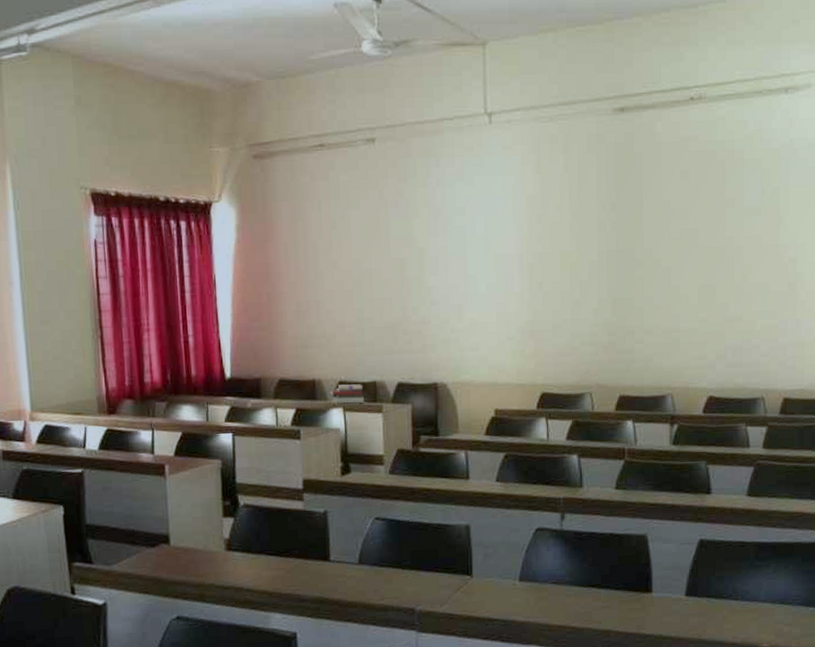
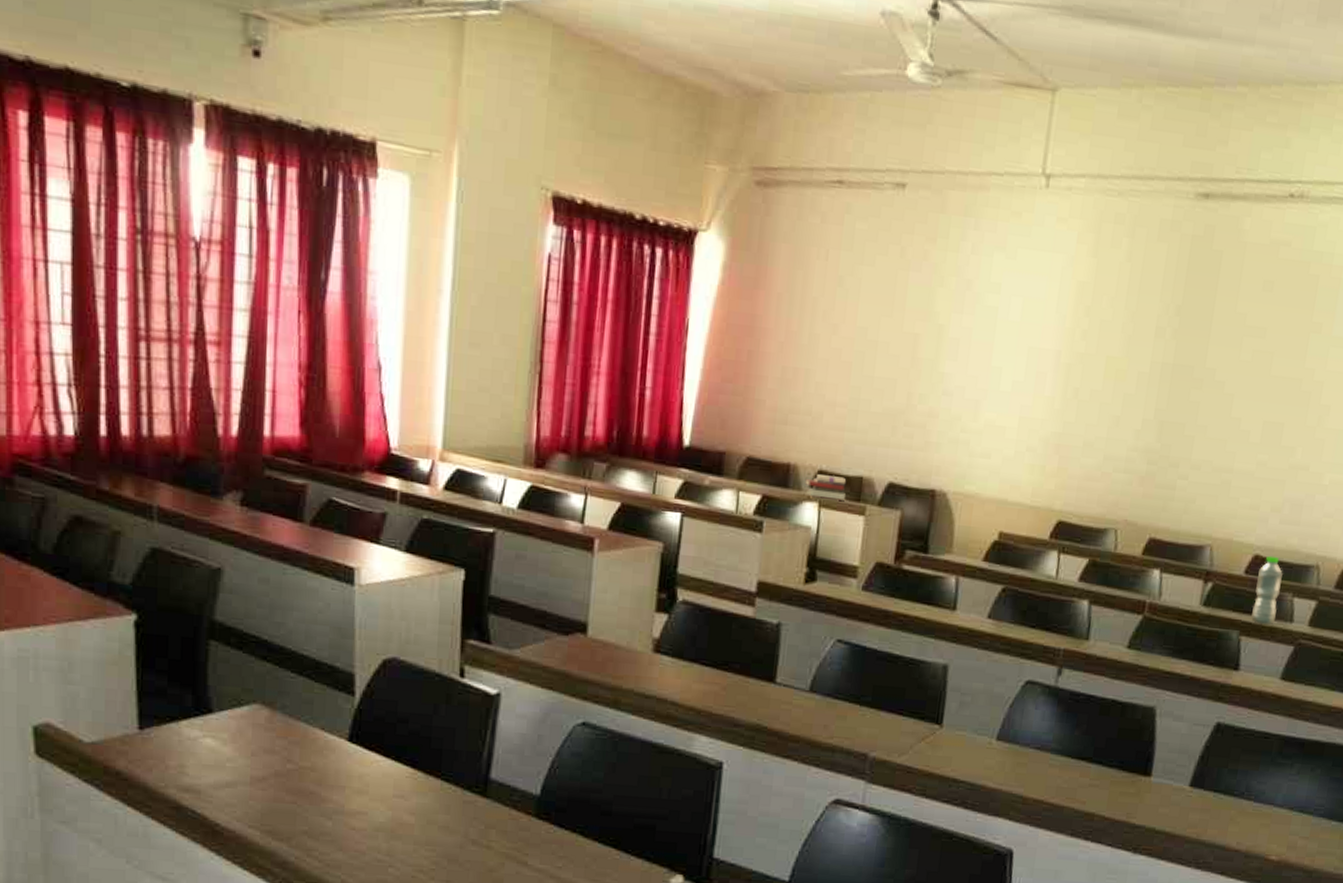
water bottle: none [714,395,735,453] -> present [1251,555,1283,625]

